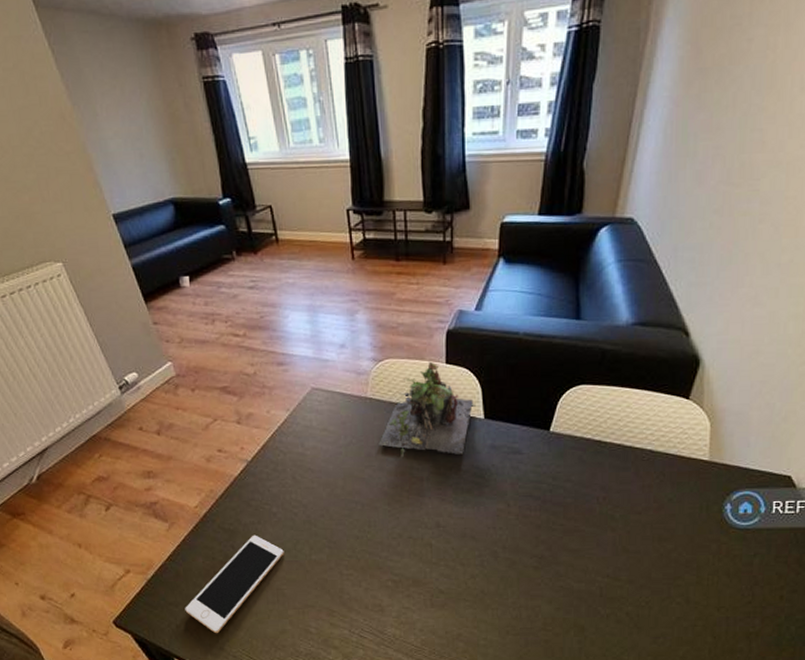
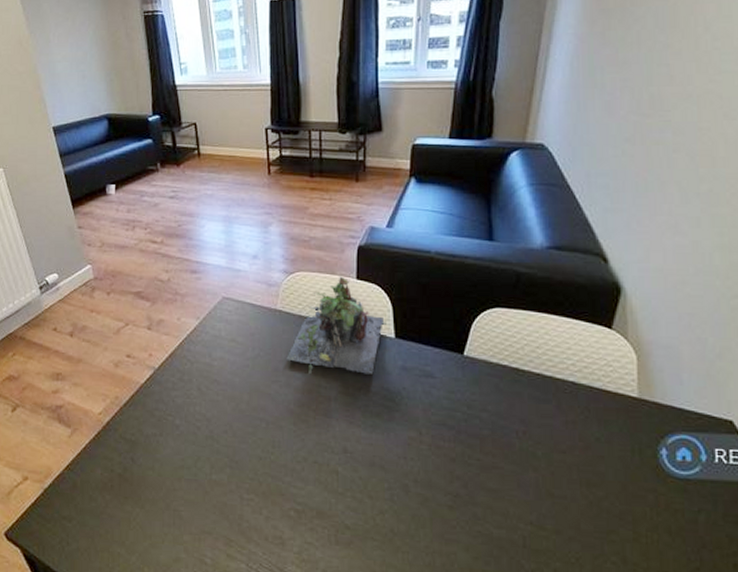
cell phone: present [185,535,284,634] -> none [78,447,184,557]

